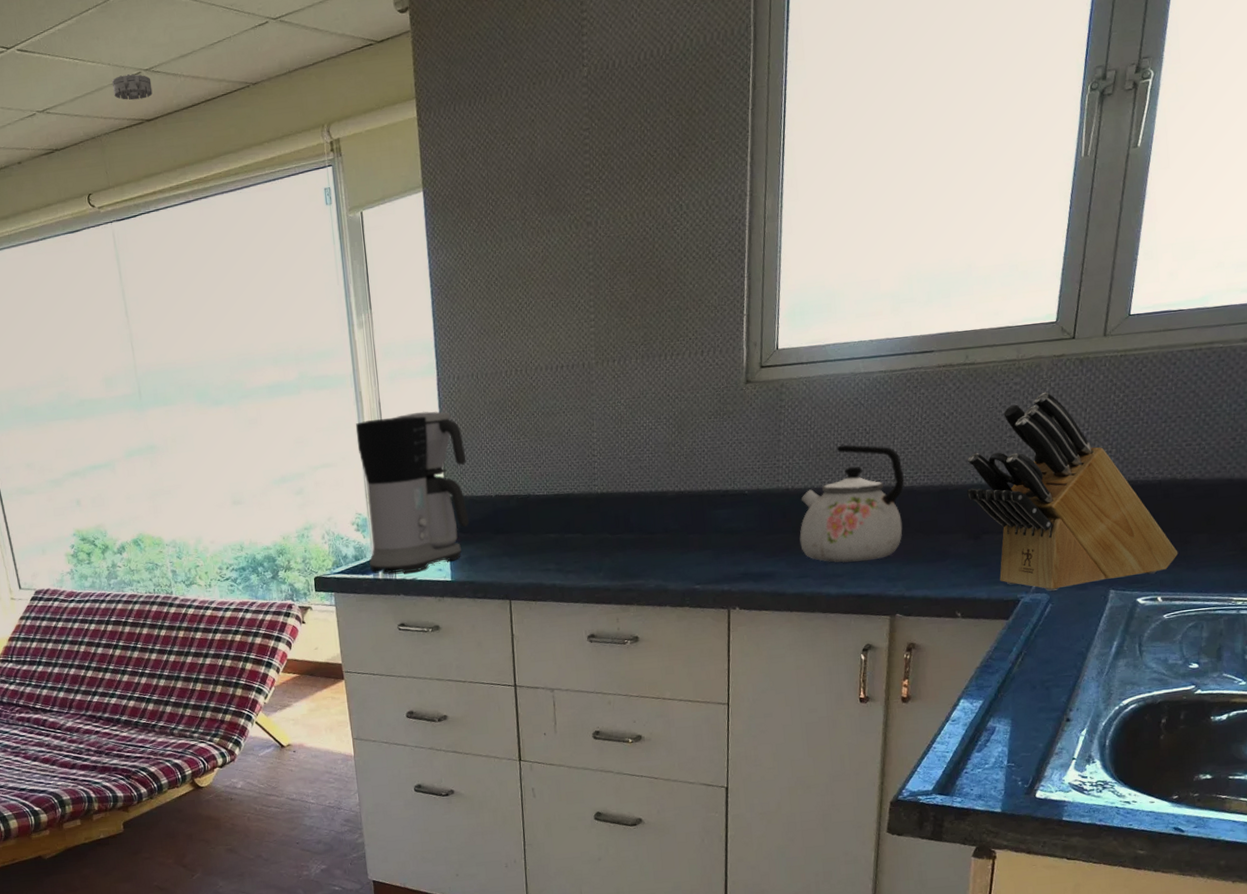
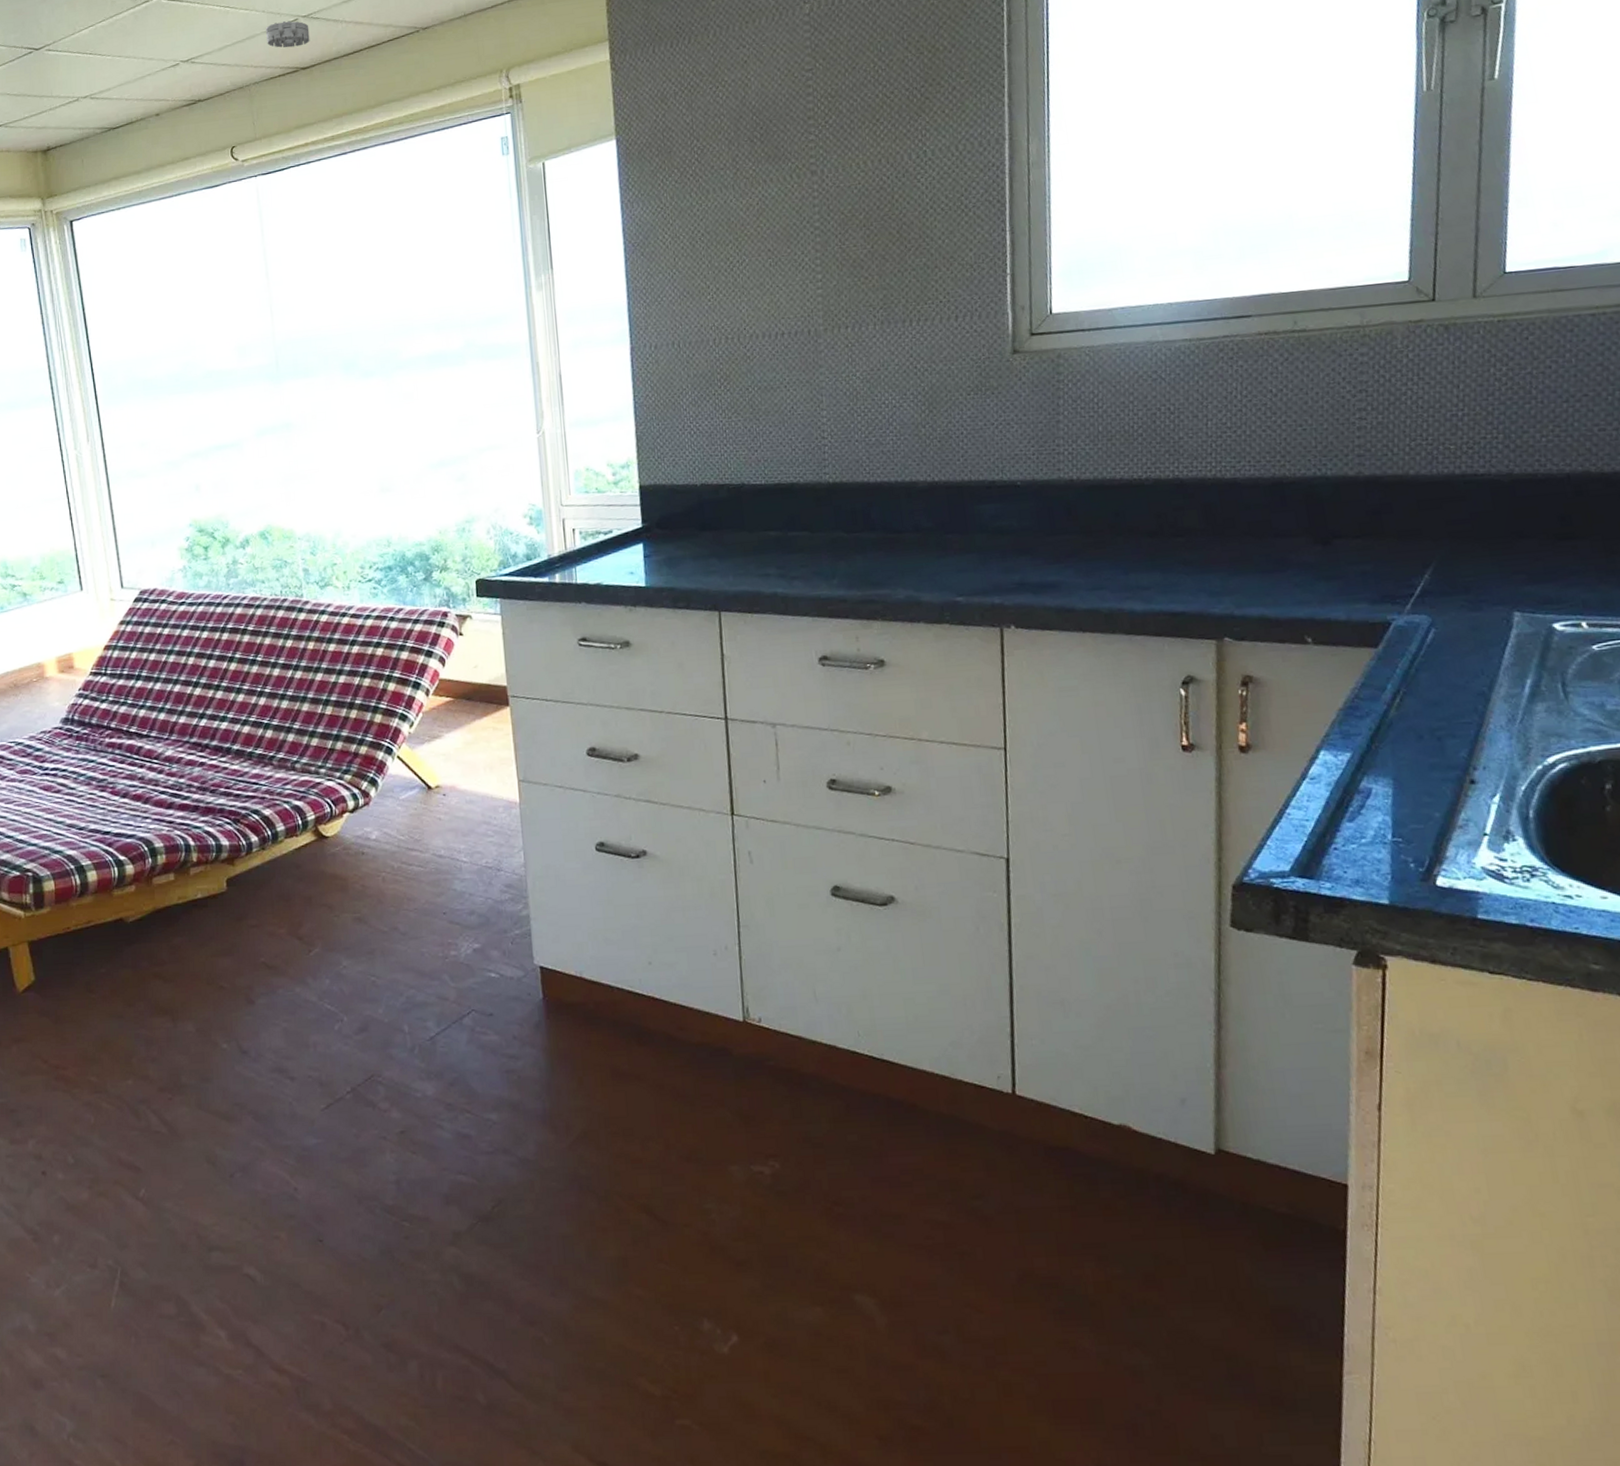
coffee maker: present [355,411,470,573] -> none [530,385,669,577]
kettle: present [799,444,904,563] -> none [1089,426,1226,573]
knife block: present [967,392,1178,591] -> none [1306,364,1604,612]

